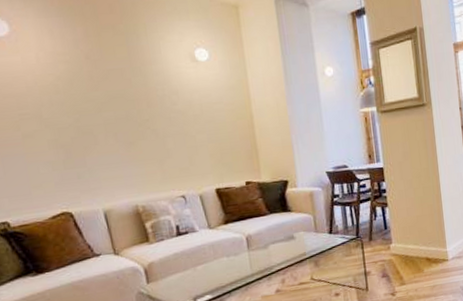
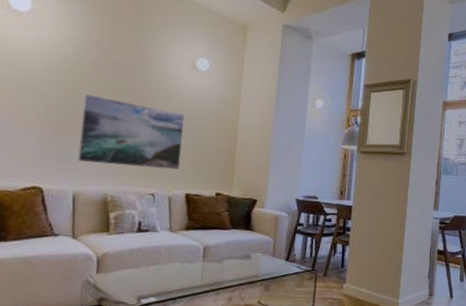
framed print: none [88,108,204,180] -> present [77,93,185,171]

